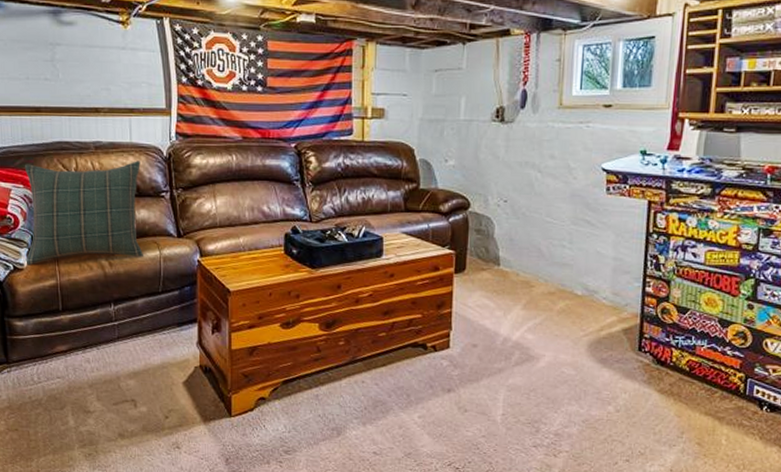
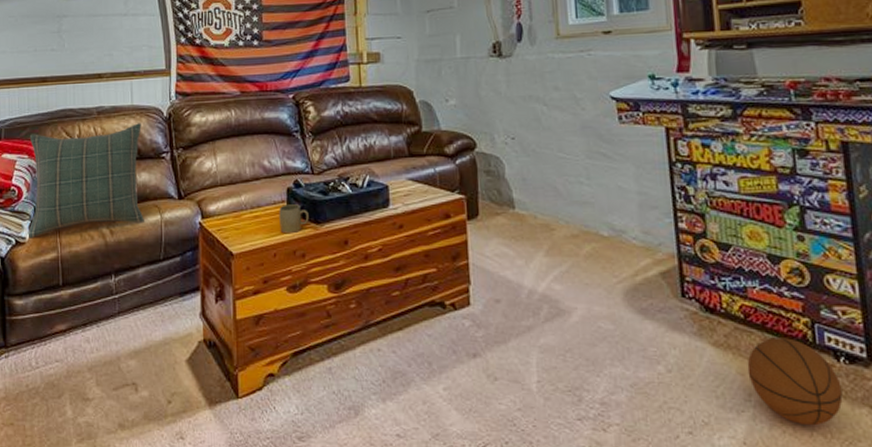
mug: none [276,249,305,276] -> present [279,204,309,234]
basketball: none [684,388,760,459] -> present [747,338,843,426]

